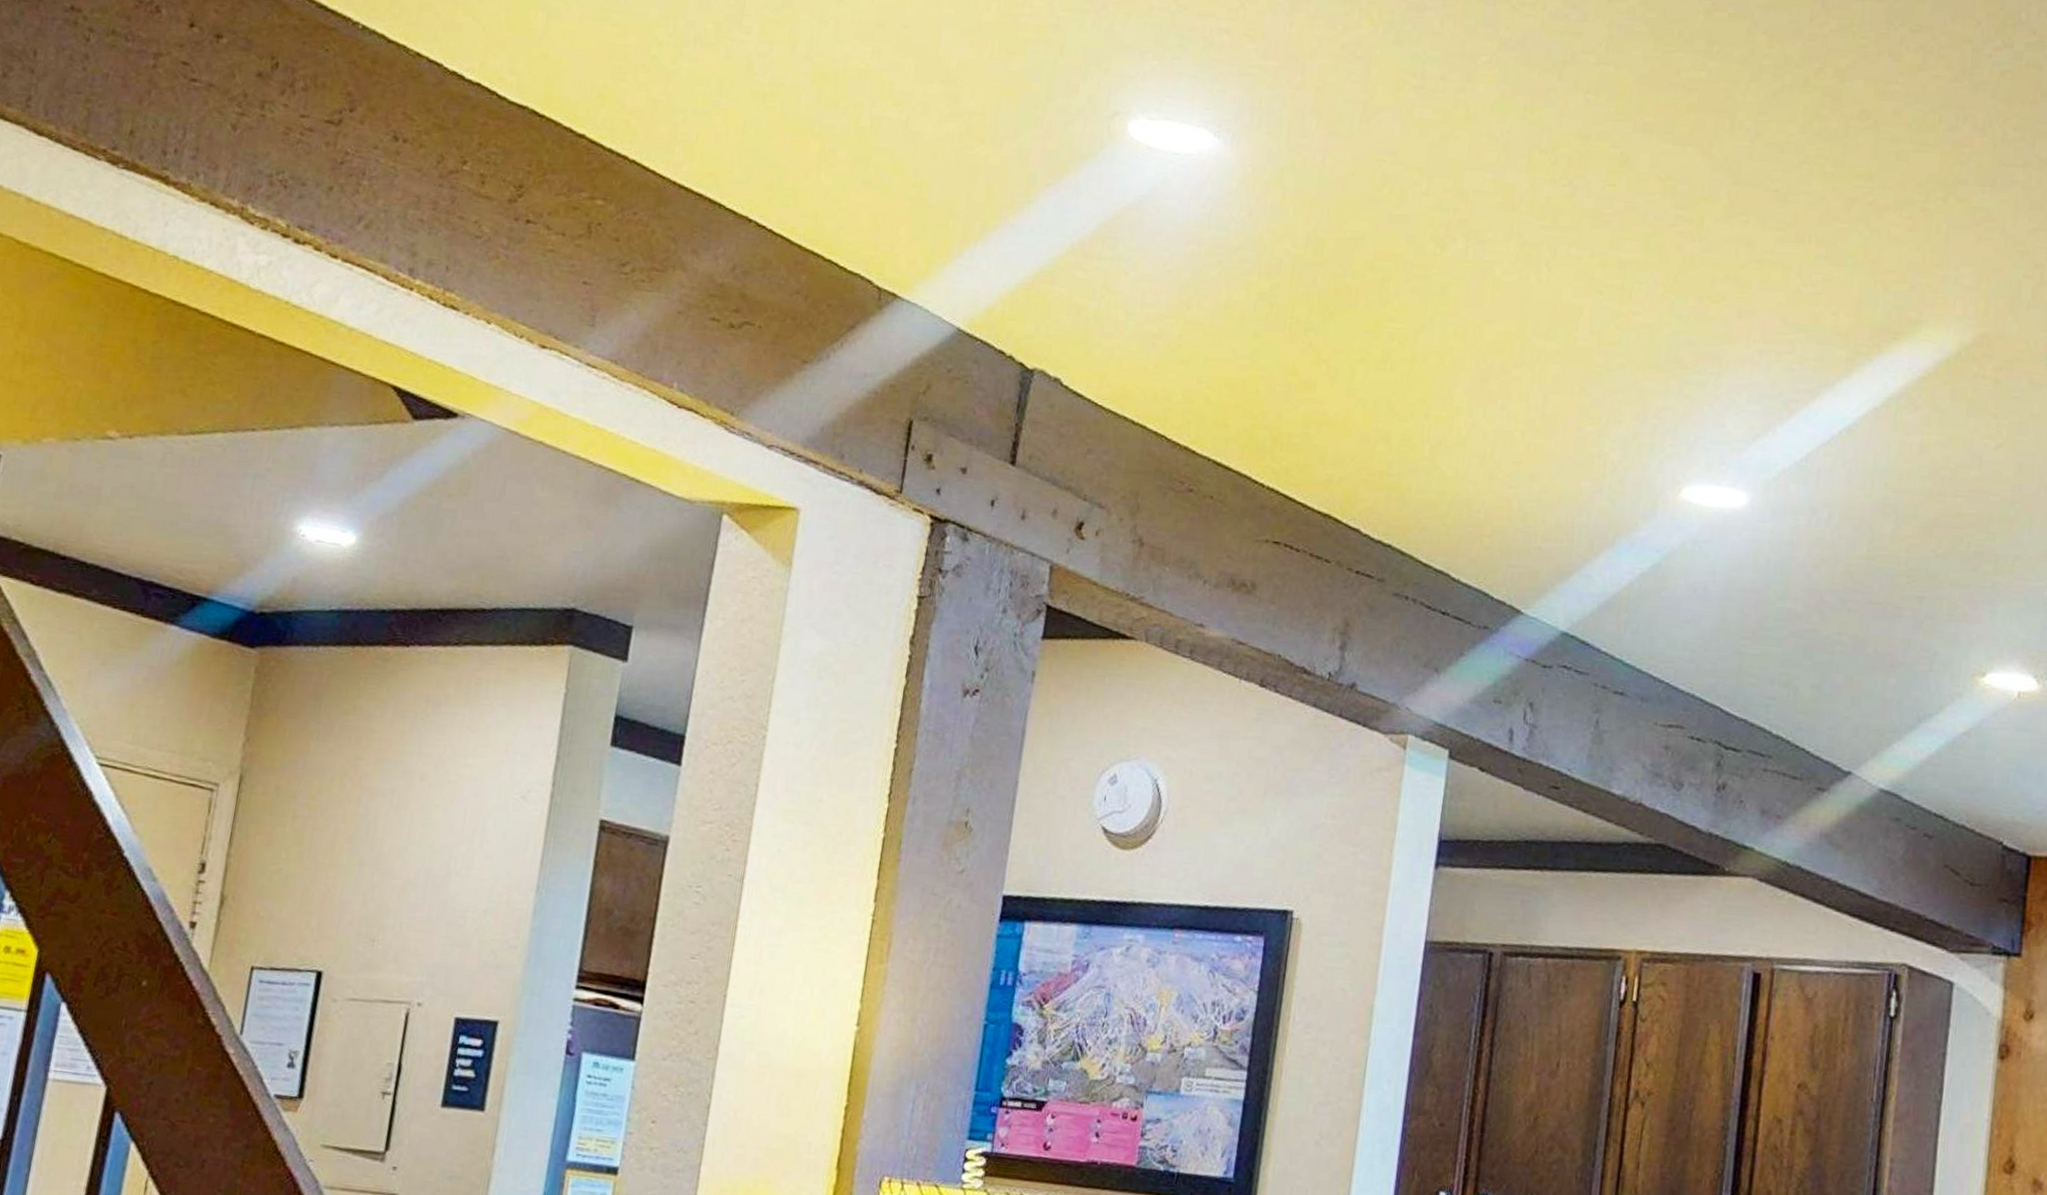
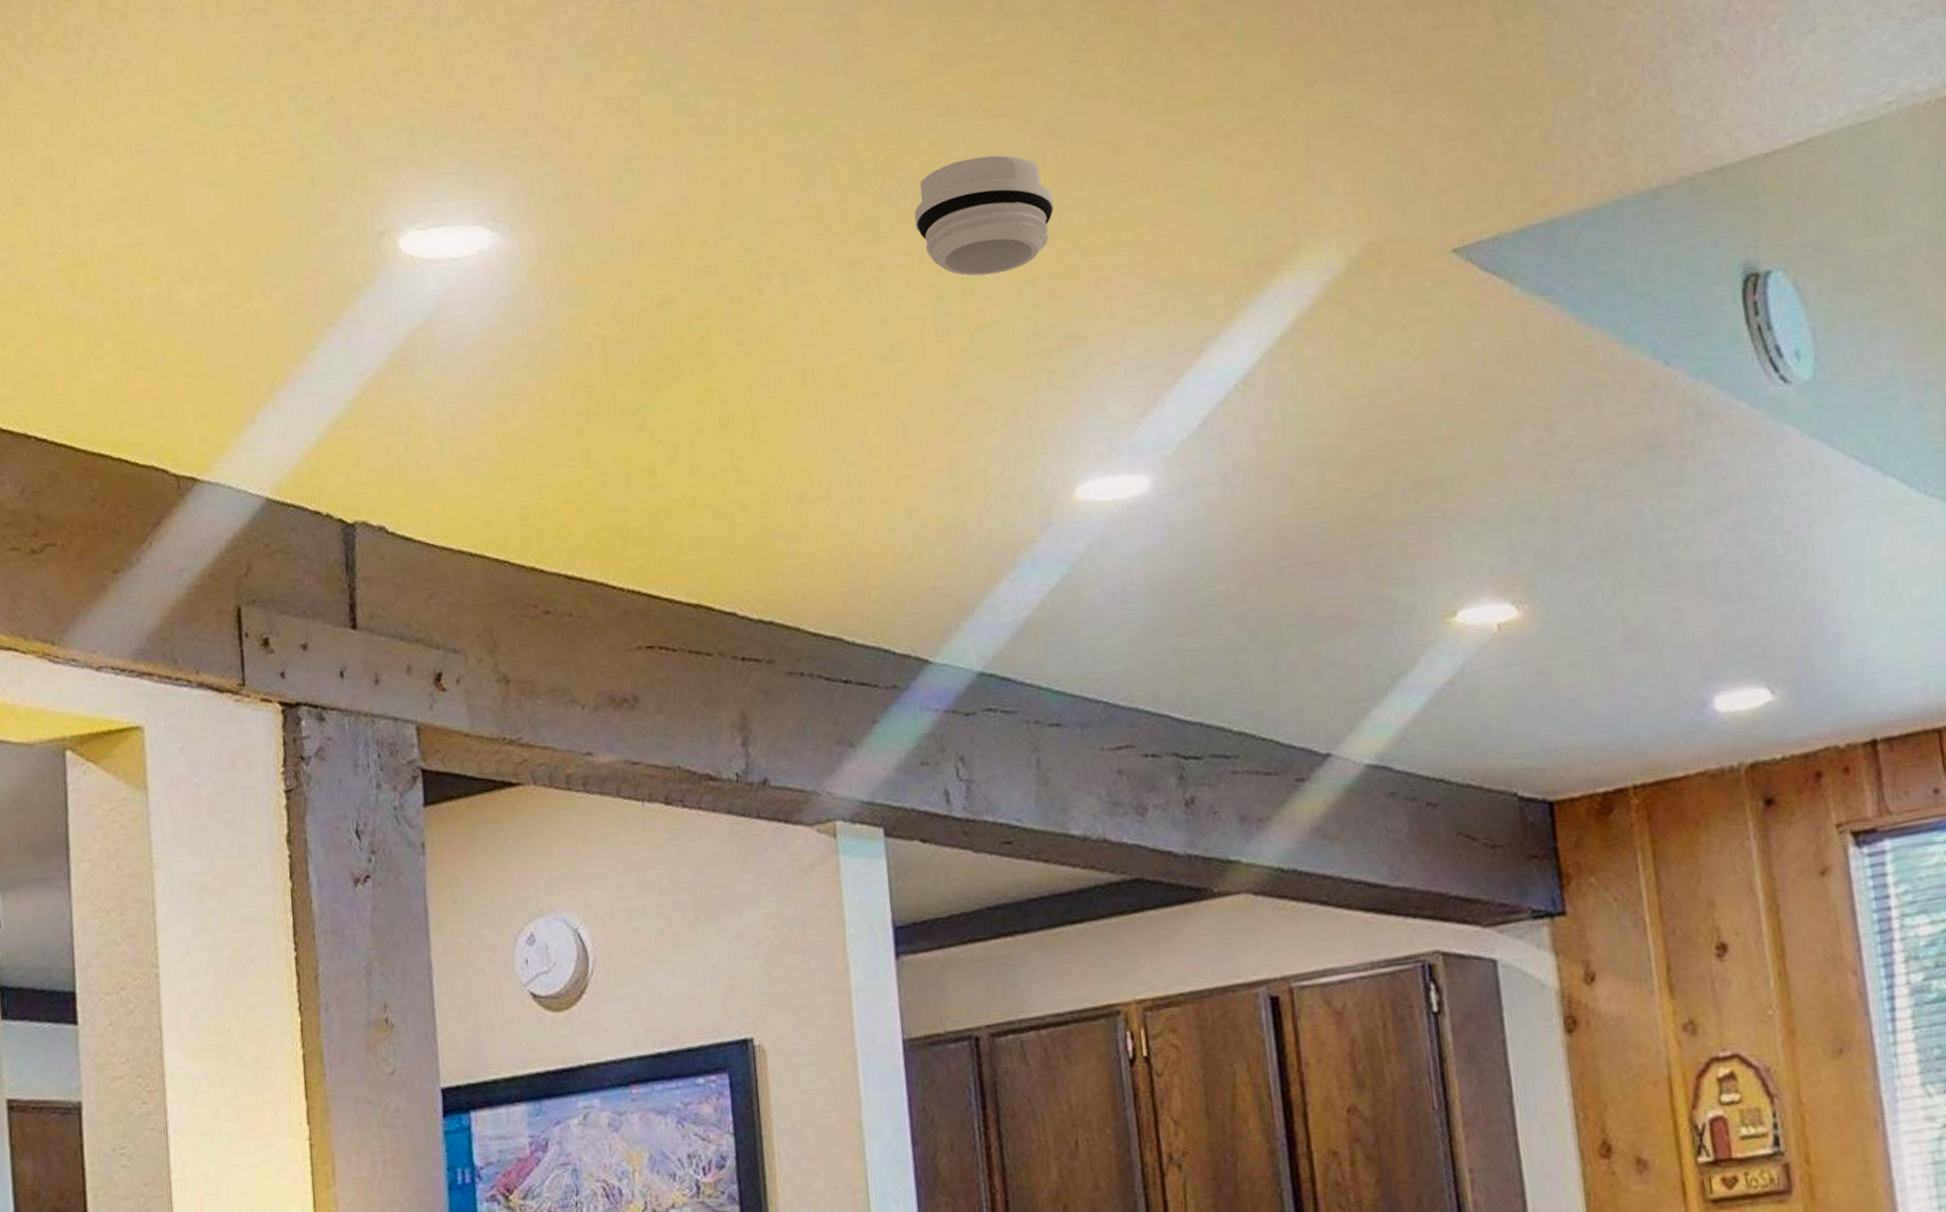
smoke detector: none [1592,175,1719,284] -> present [914,155,1055,276]

